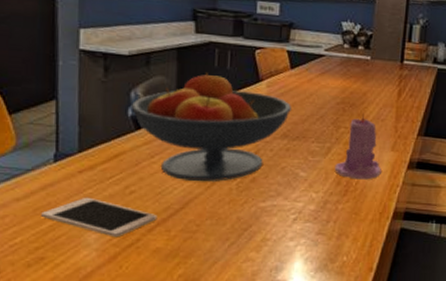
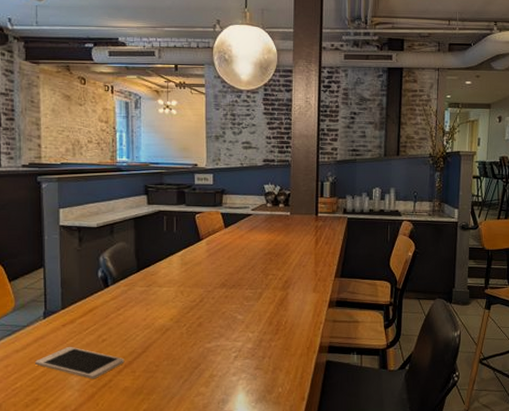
fruit bowl: present [130,72,291,182] -> none [100,236,227,329]
candle: present [334,112,381,180] -> none [266,260,306,319]

